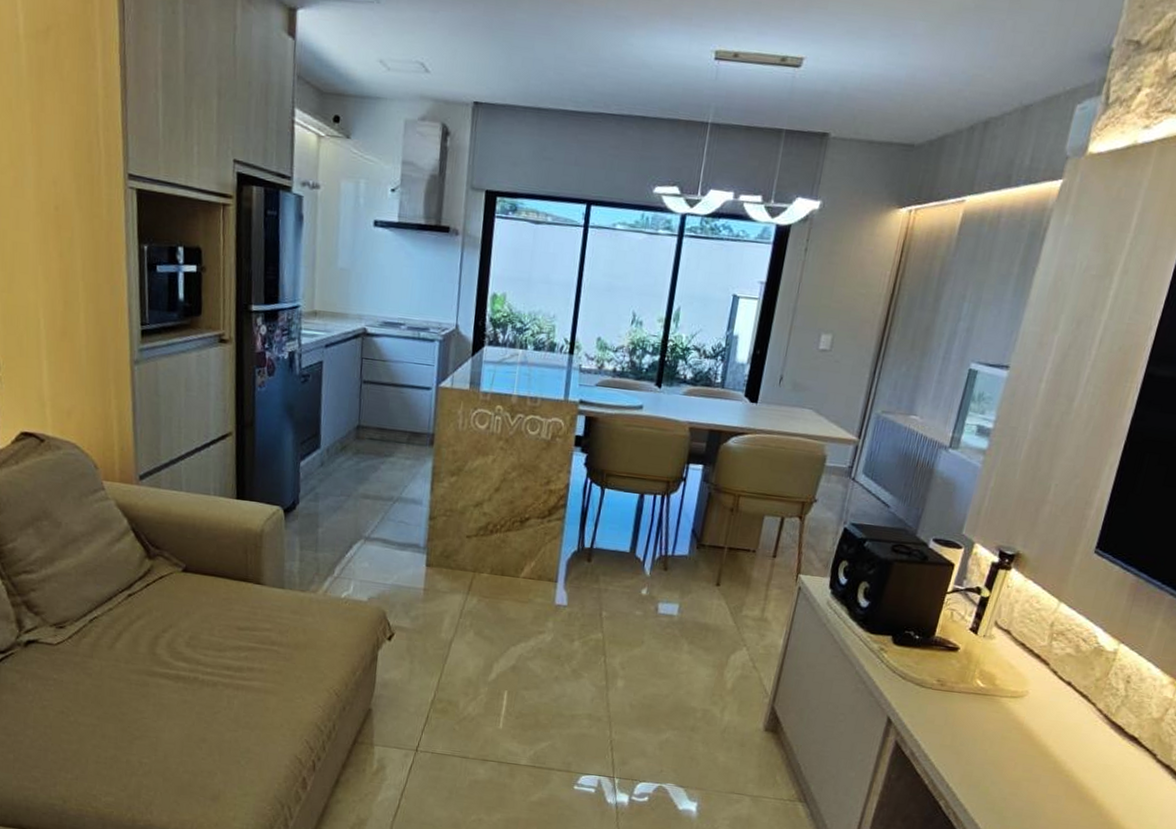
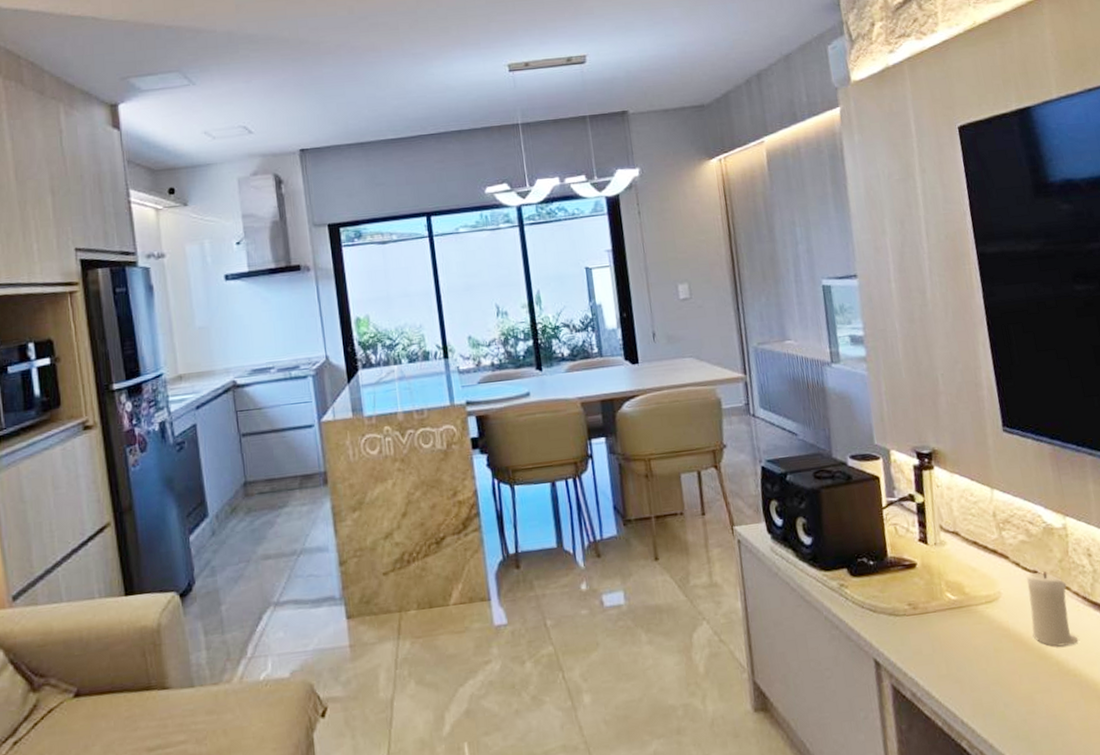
candle: none [1042,682,1095,751] -> present [1025,572,1079,647]

